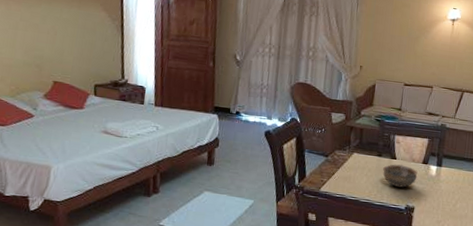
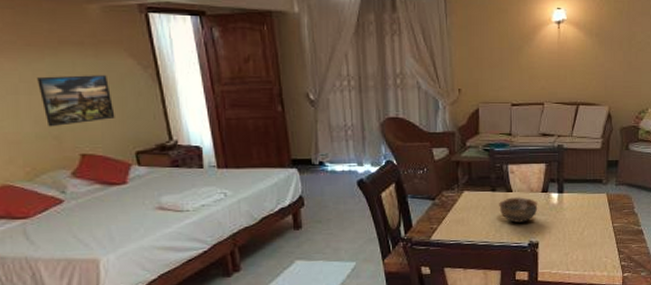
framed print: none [32,18,85,58] -> present [37,74,115,127]

